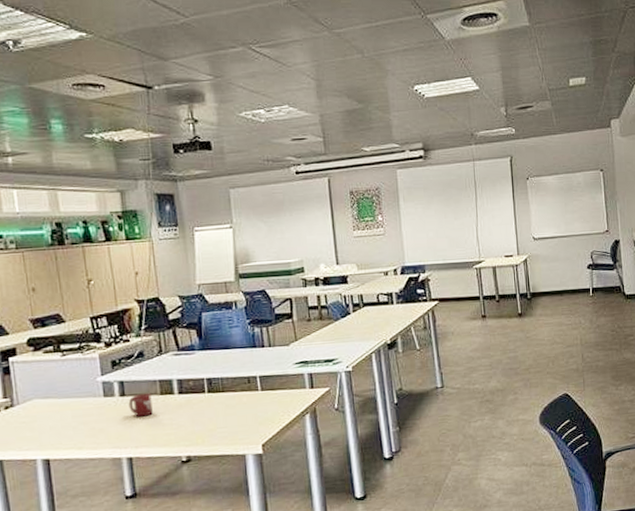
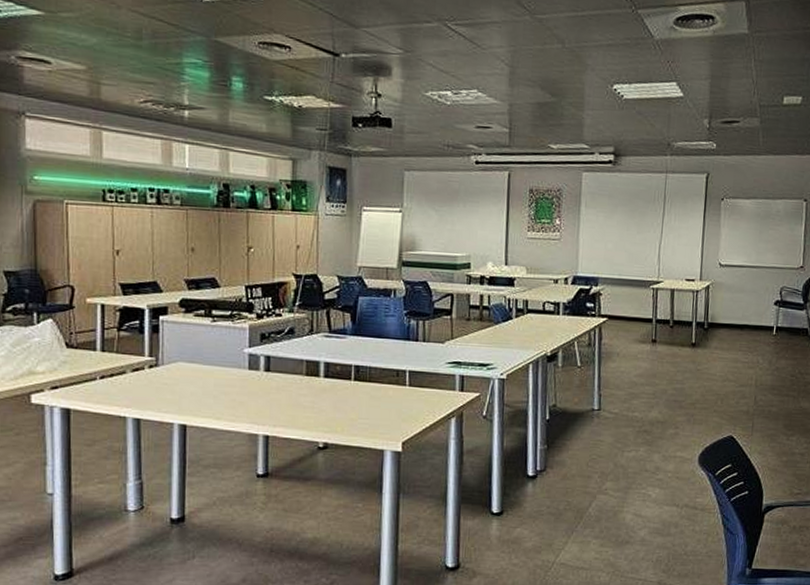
cup: present [128,392,153,417] -> none [272,371,296,396]

